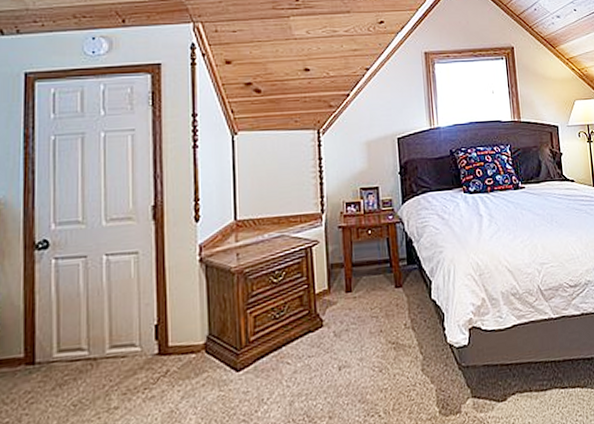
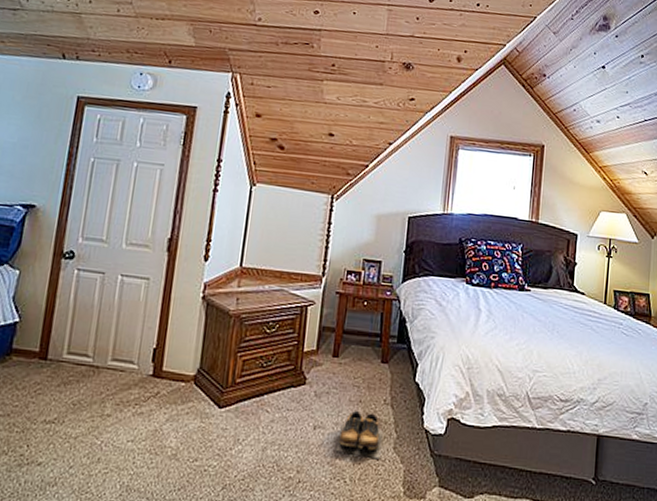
shoes: none [365,340,412,388] -> present [336,410,383,458]

